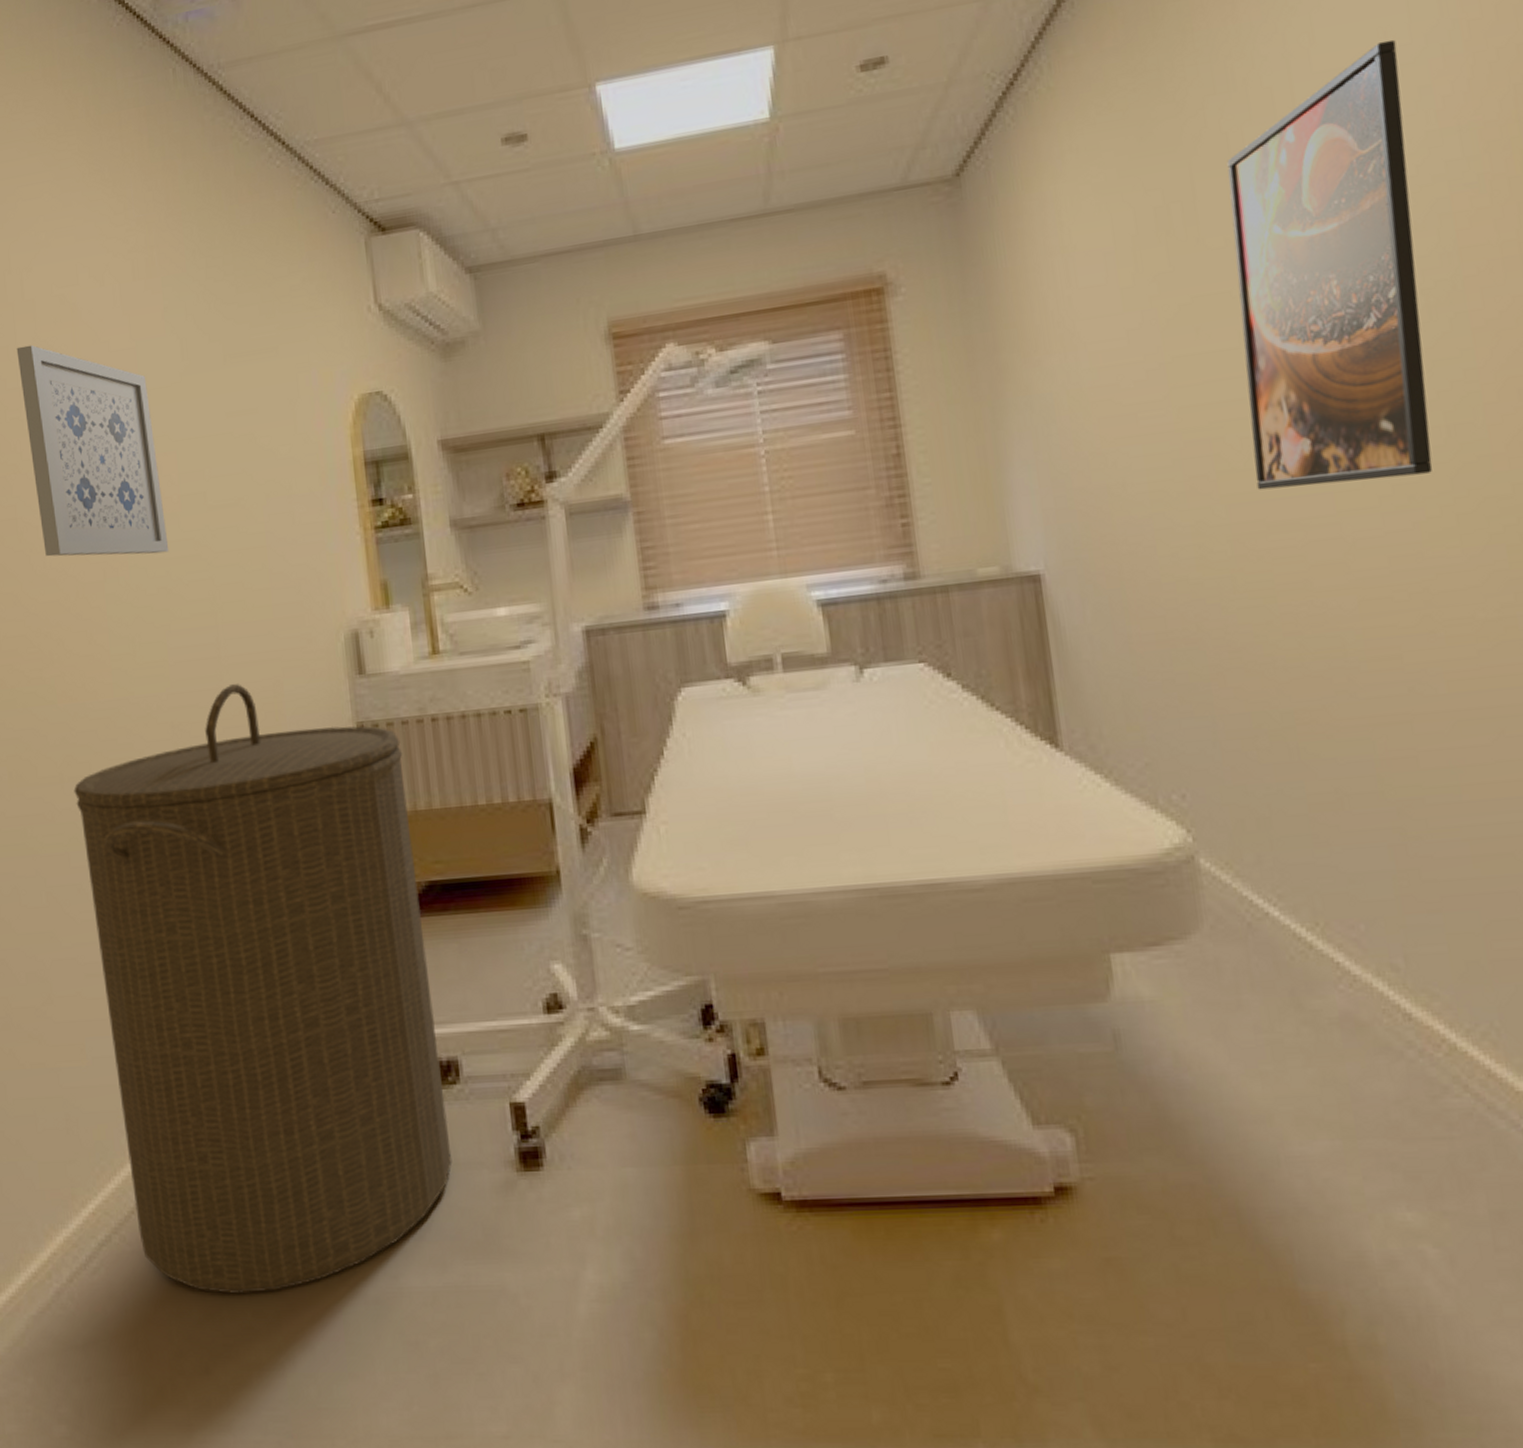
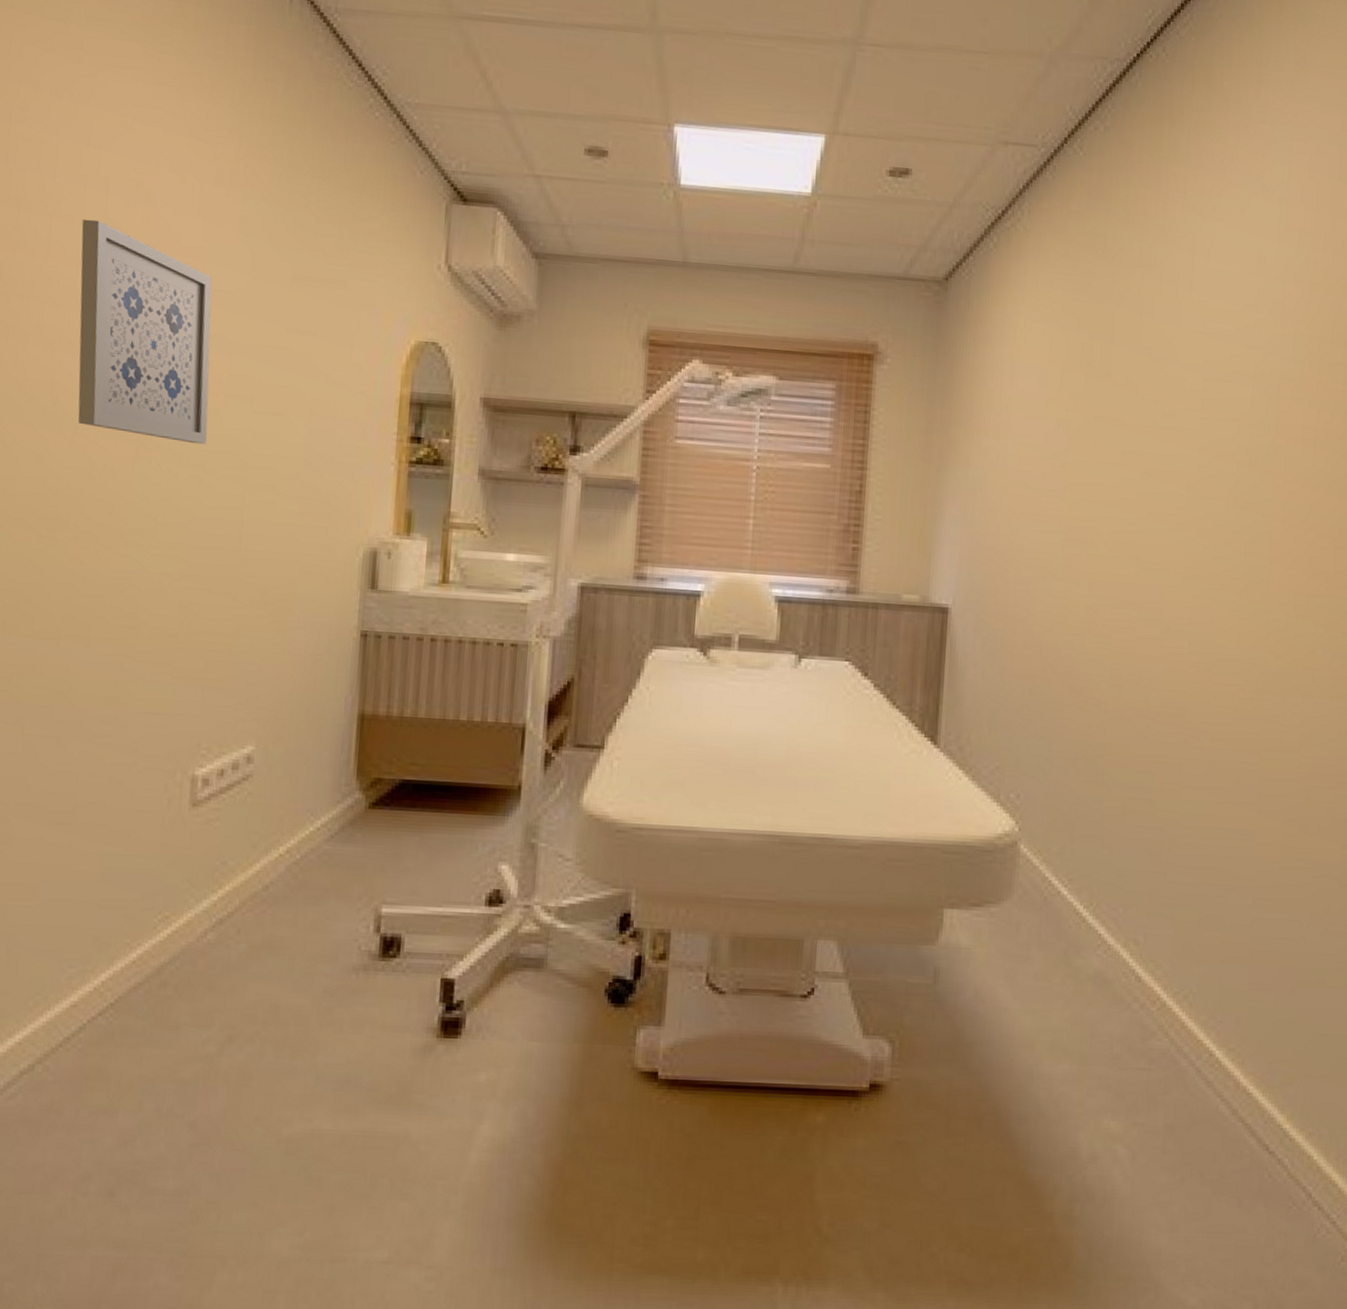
laundry hamper: present [74,682,453,1294] -> none [64,576,399,1126]
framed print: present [1226,39,1433,490] -> none [1113,258,1266,585]

